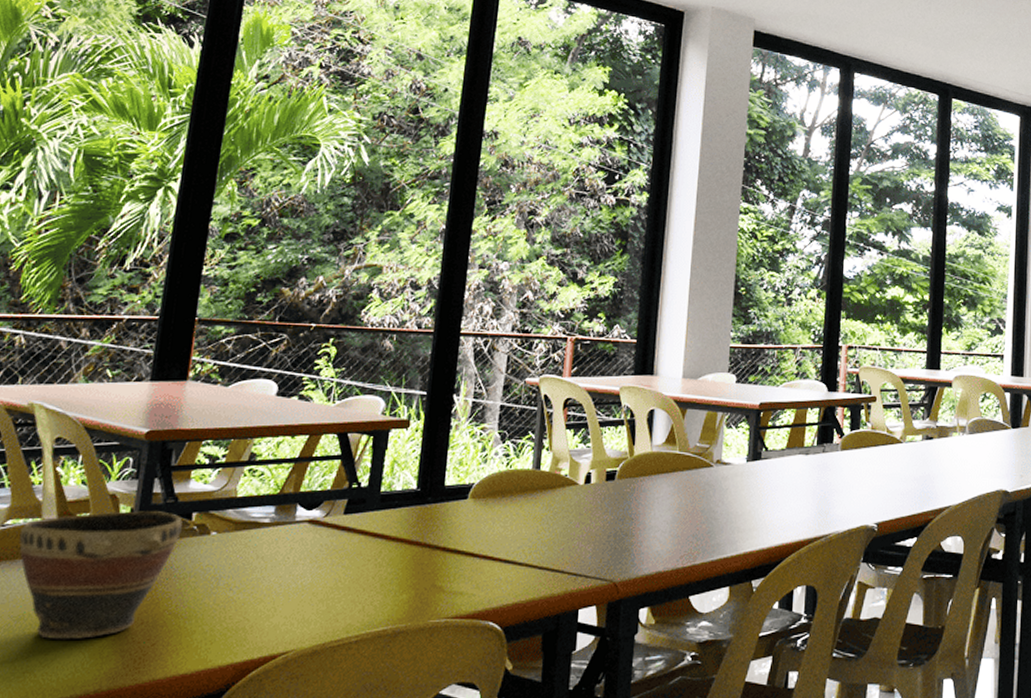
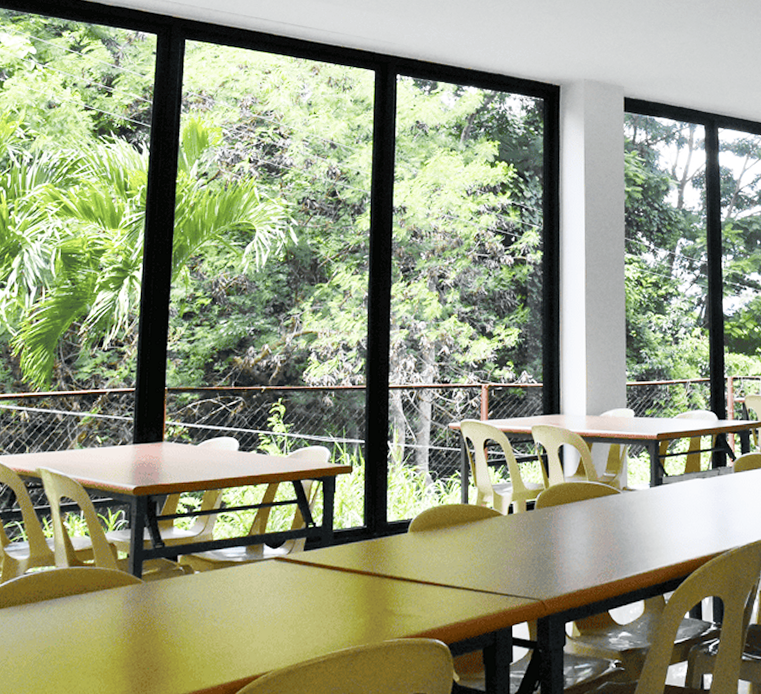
bowl: present [19,511,183,640] -> none [39,555,170,669]

